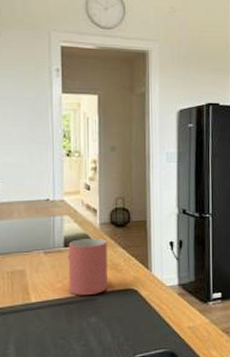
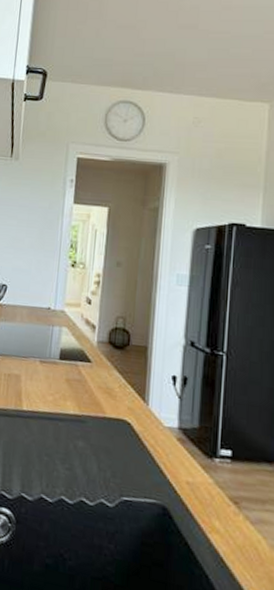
mug: present [68,238,108,296] -> none [59,353,103,417]

